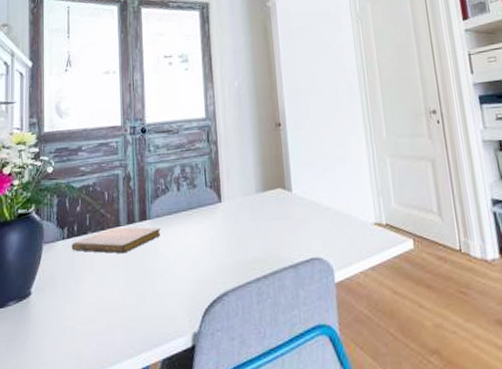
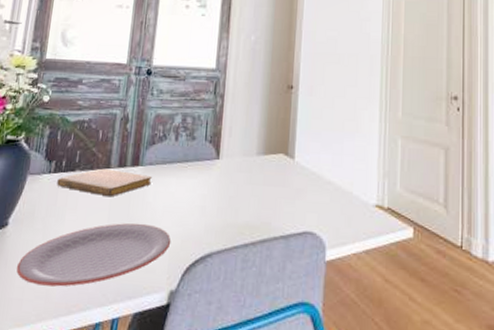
plate: none [46,273,188,347] -> present [16,223,171,287]

